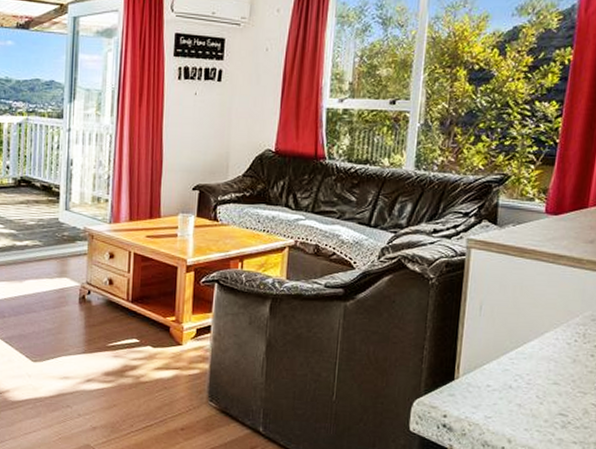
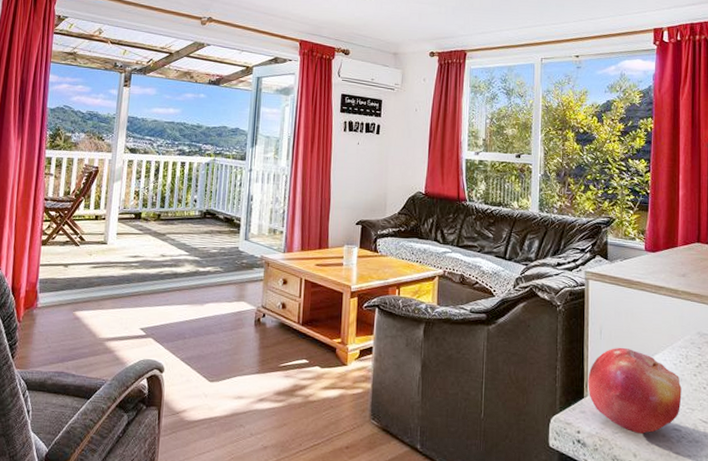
fruit: none [460,324,574,419] -> present [588,347,682,434]

